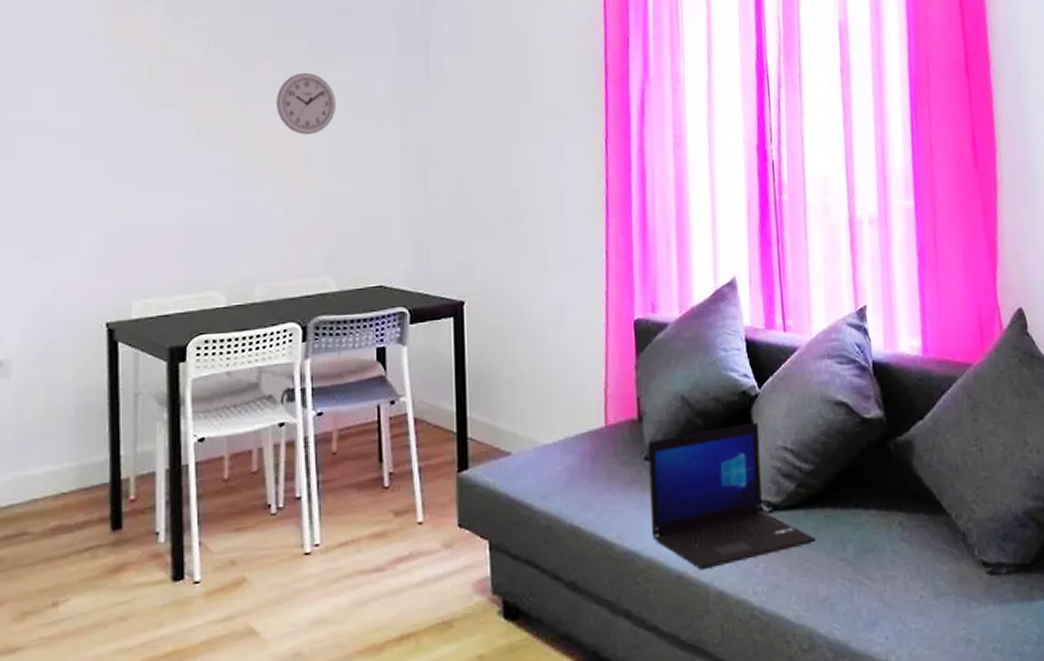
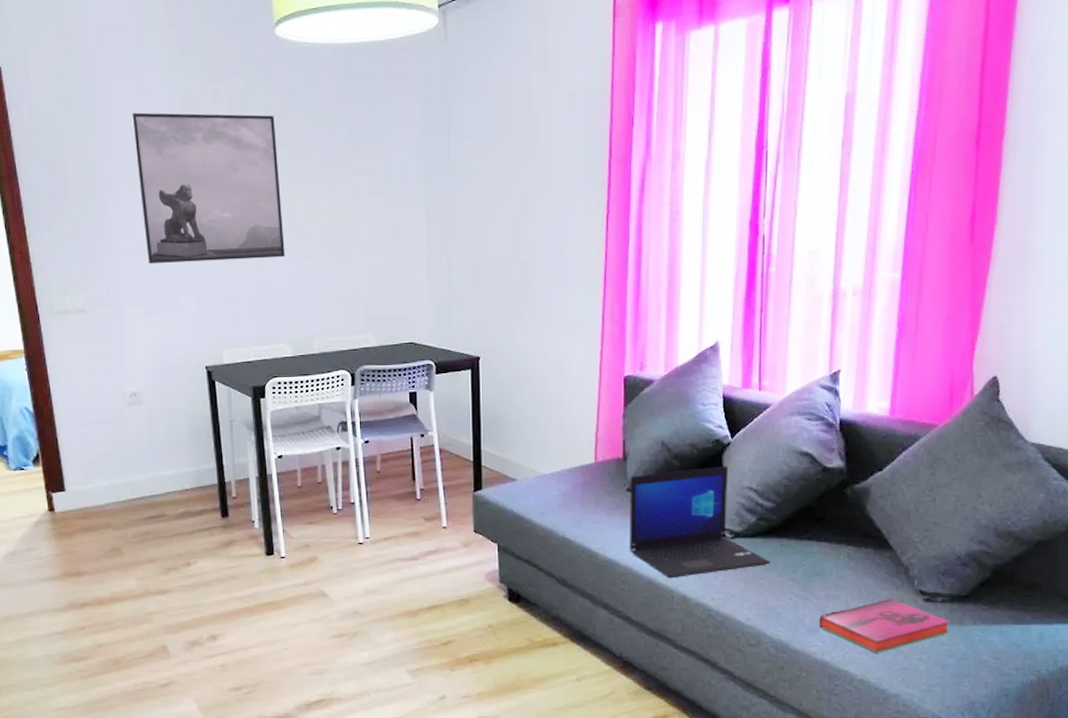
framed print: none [36,15,224,193] -> present [132,112,285,263]
wall clock: present [276,72,336,135] -> none [323,158,372,214]
hardback book: none [877,574,1021,647] -> present [818,598,950,653]

